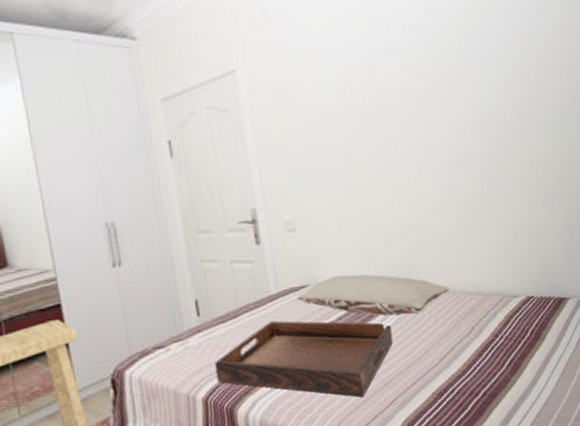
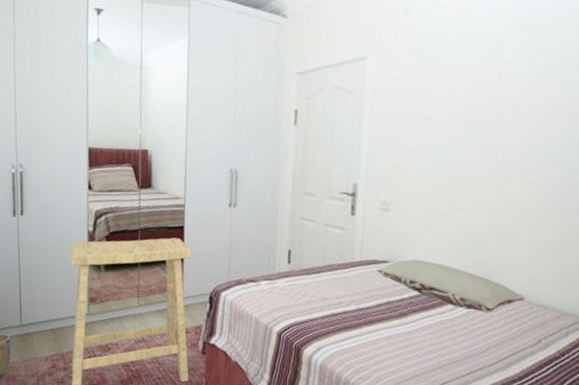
serving tray: present [214,320,394,397] -> none [292,284,458,371]

